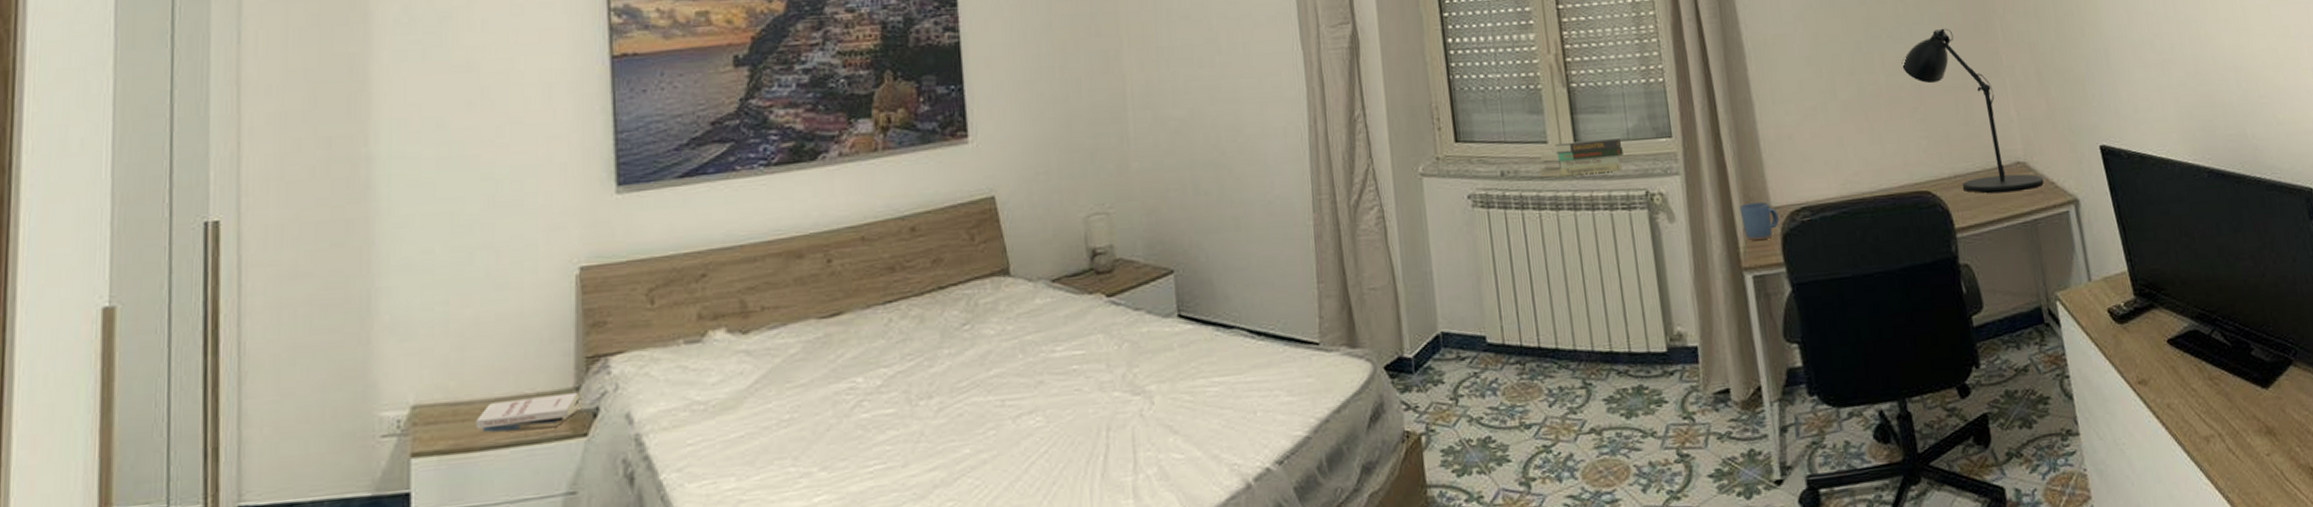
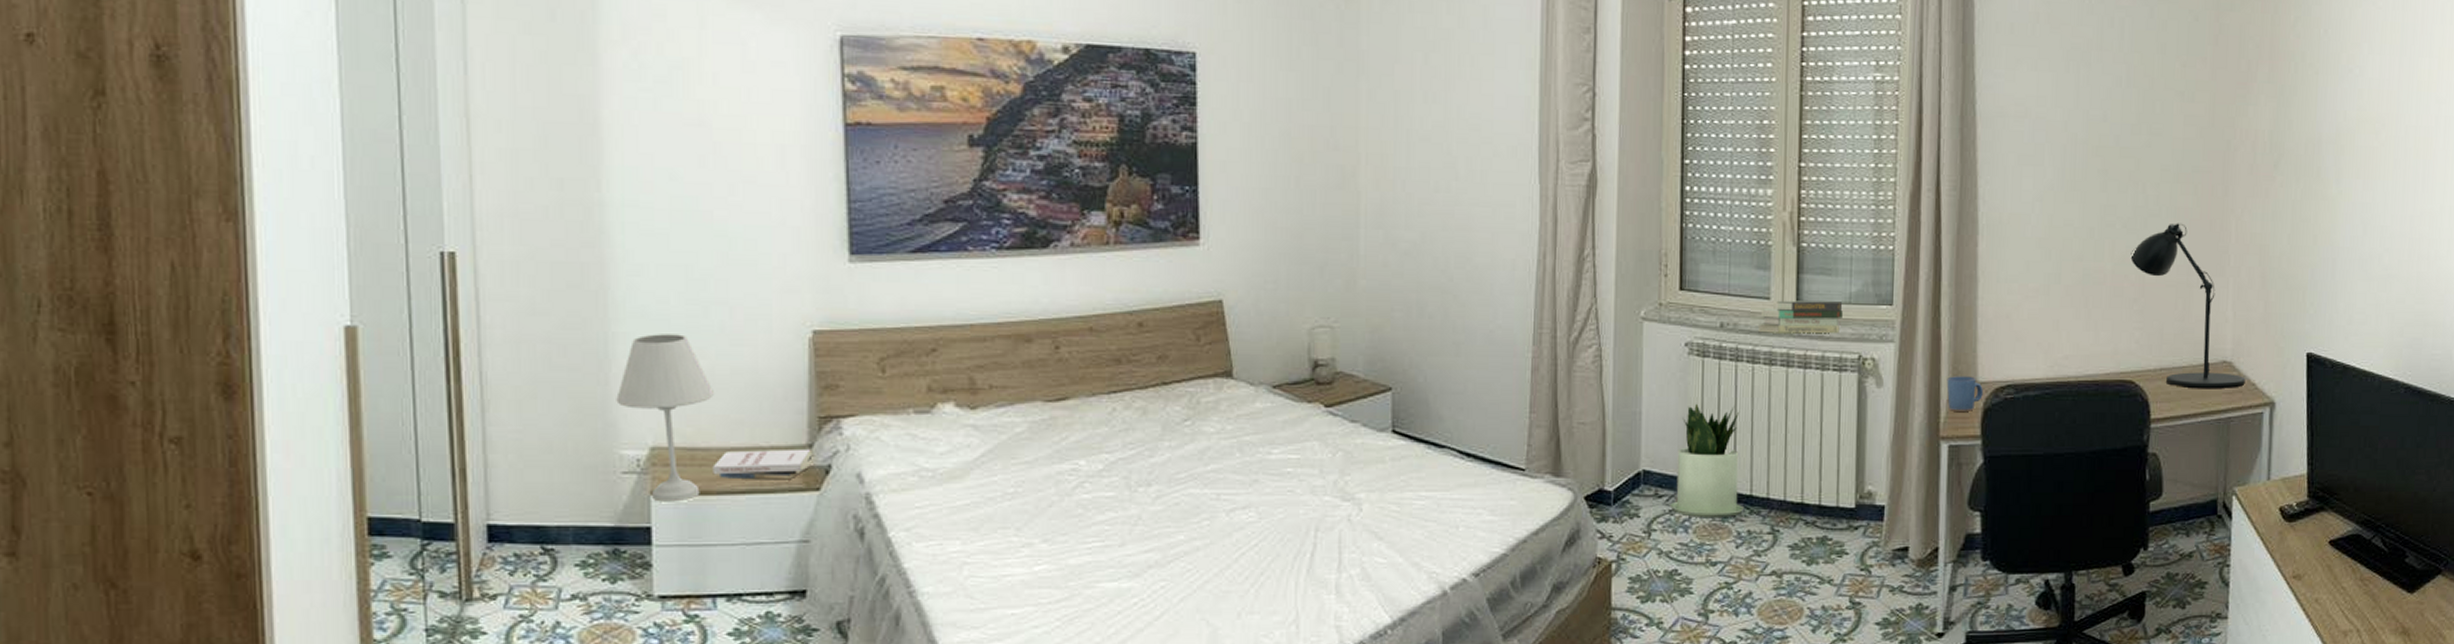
table lamp: none [377,283,478,465] -> present [616,334,714,502]
planter: none [1474,256,1552,378] -> present [1670,403,1745,519]

